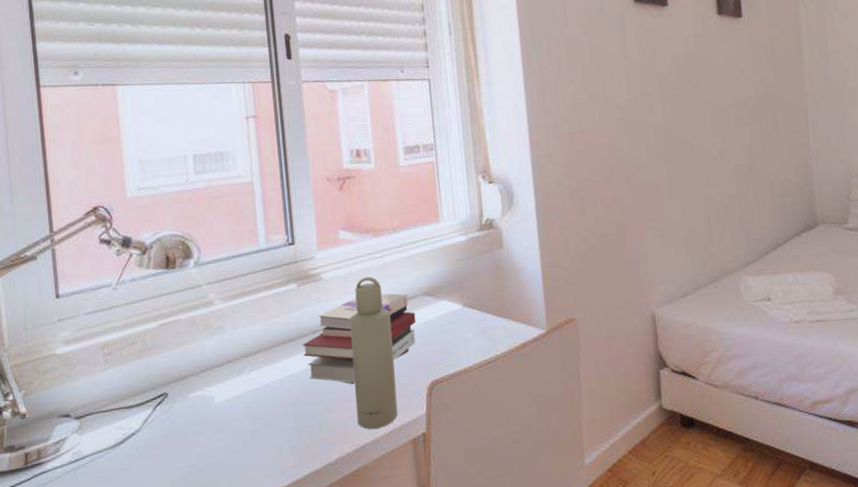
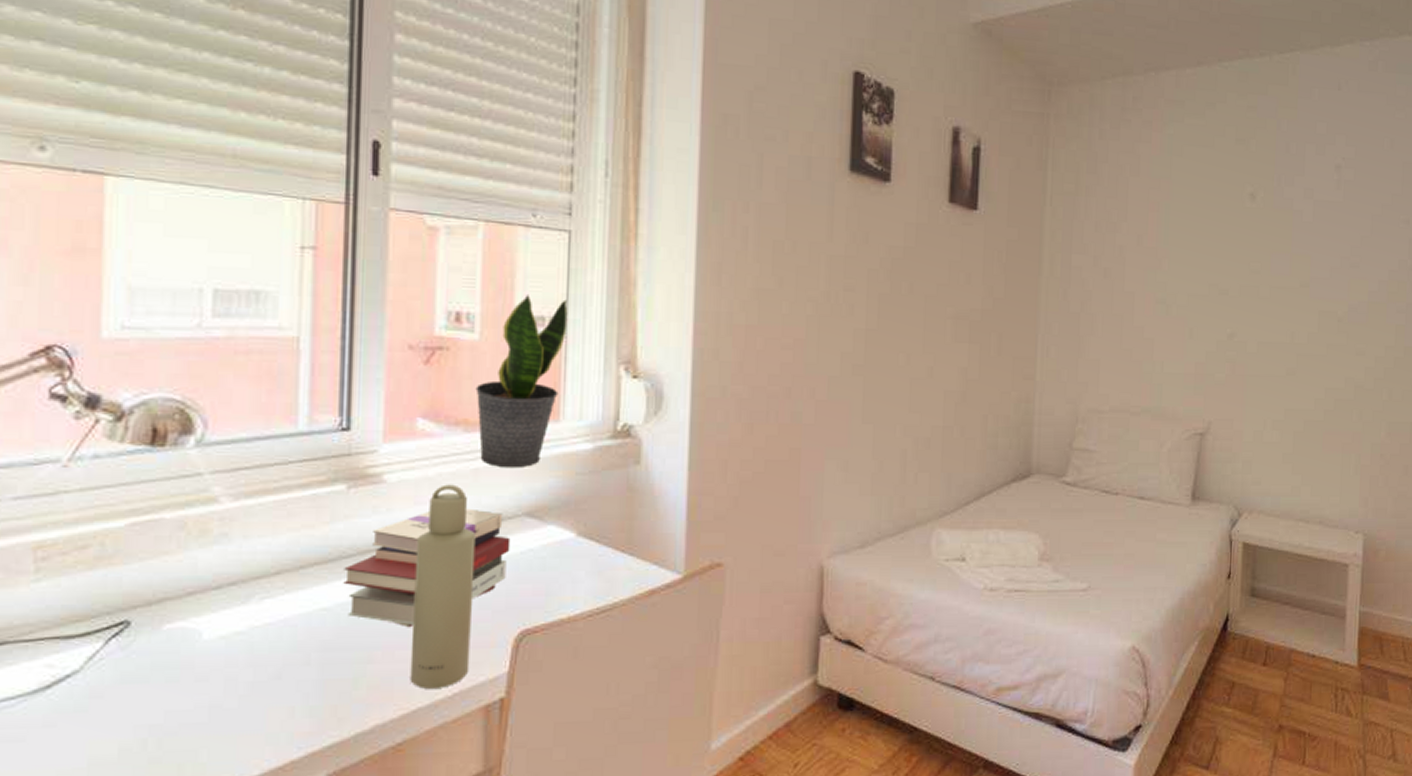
potted plant: none [377,130,437,261] -> present [475,293,568,467]

